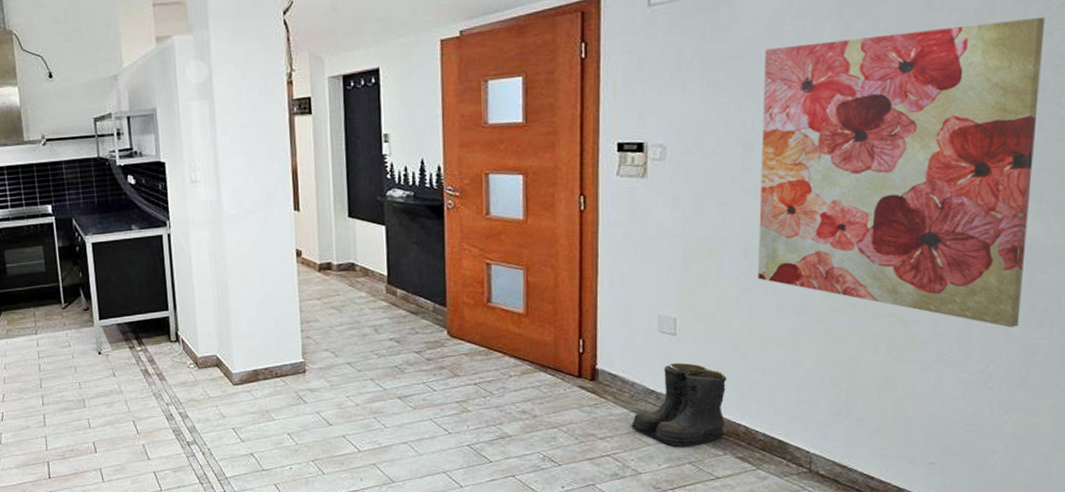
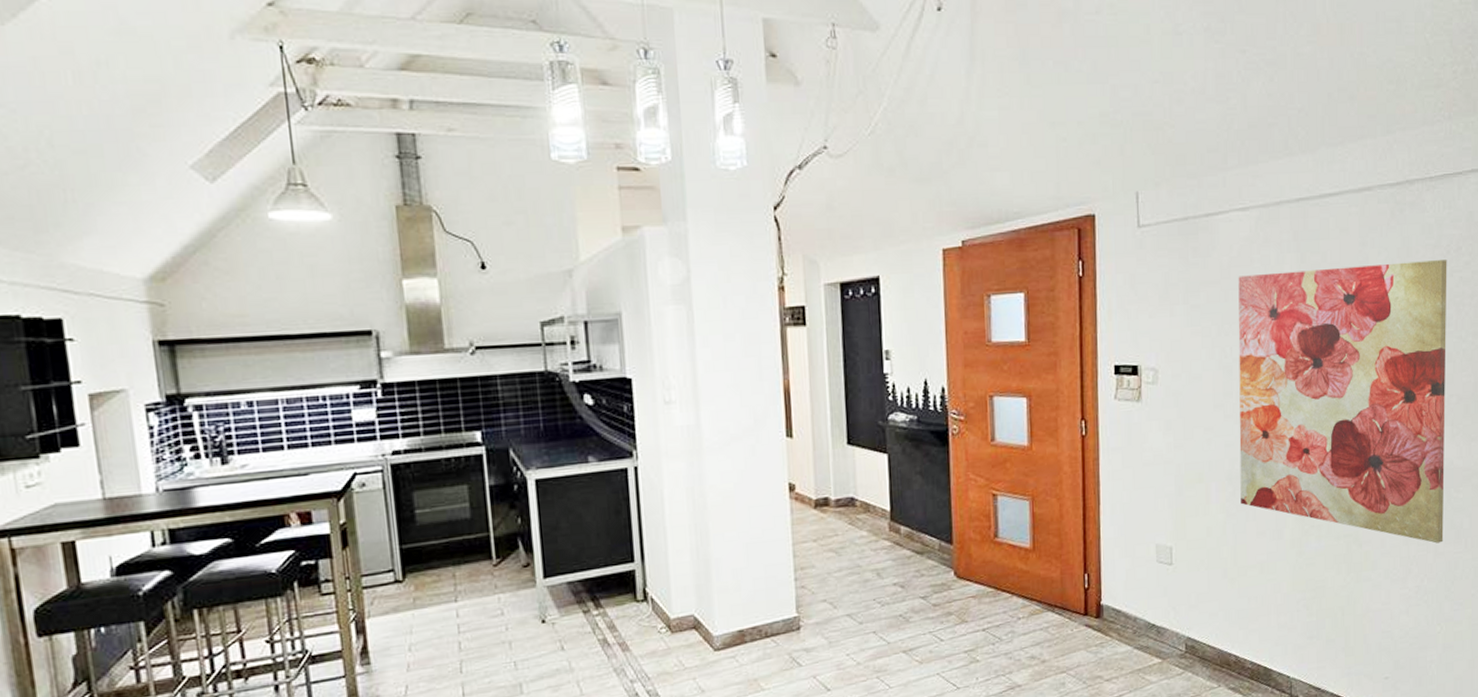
boots: present [630,362,727,446] -> none [1134,593,1219,682]

